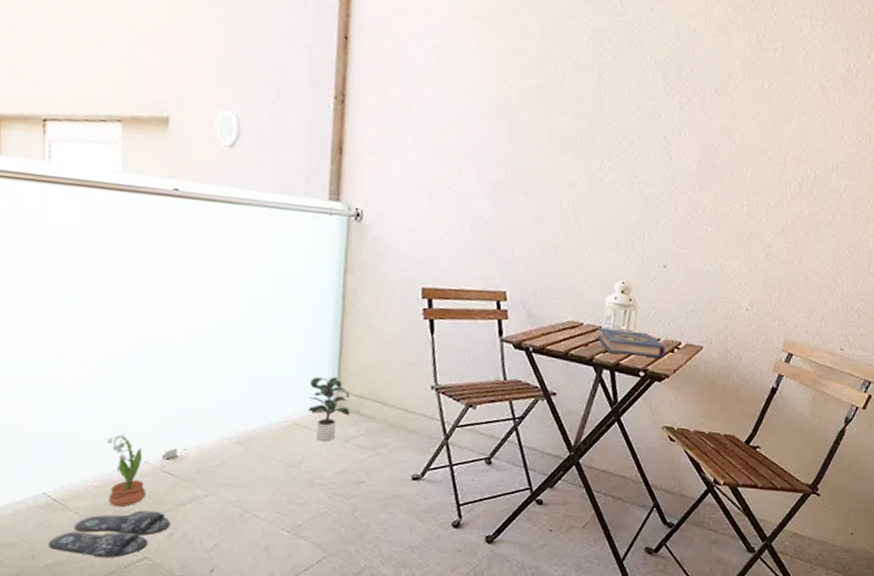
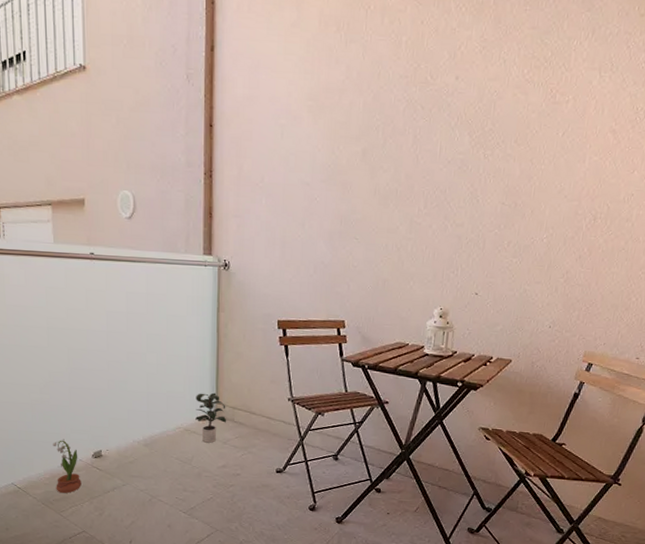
slippers: present [48,510,170,558] -> none [17,496,100,531]
book: present [597,327,666,358] -> none [421,347,479,370]

